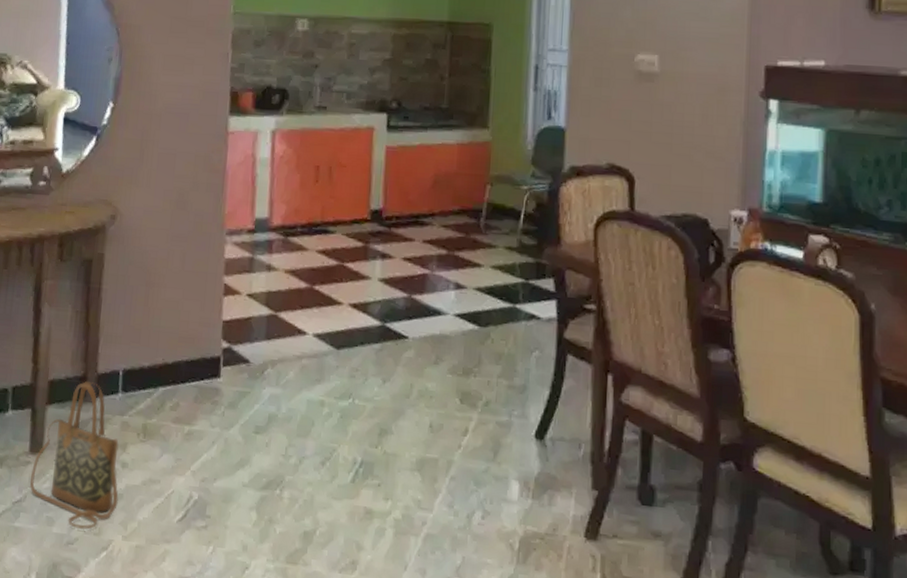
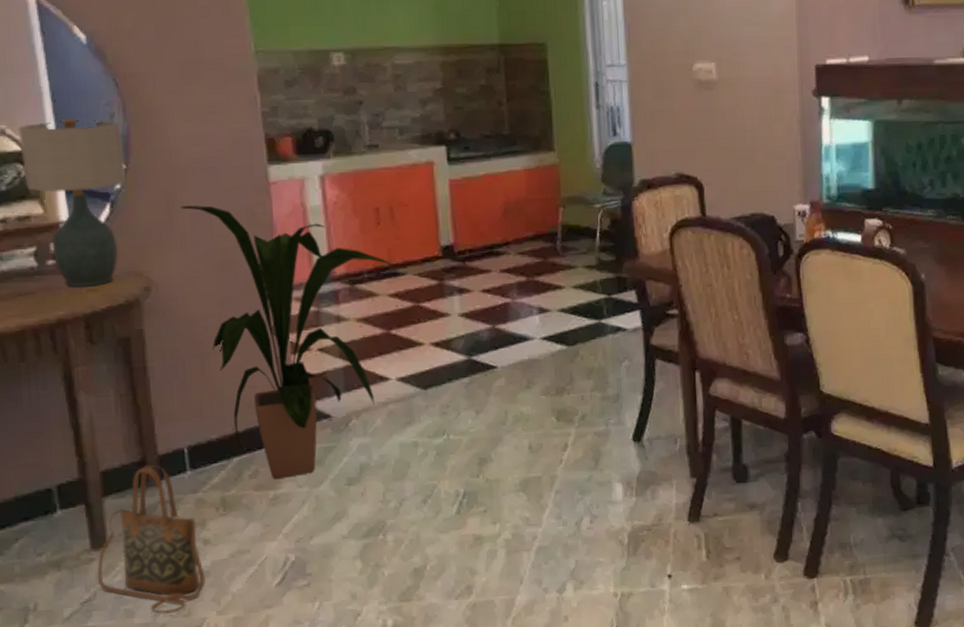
table lamp: none [34,59,115,209] -> present [17,118,127,287]
house plant: none [151,145,325,416] -> present [179,205,393,479]

